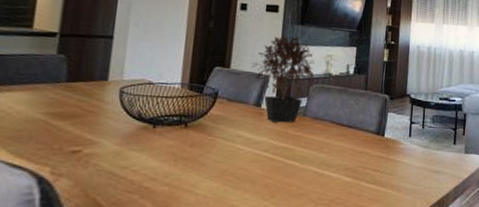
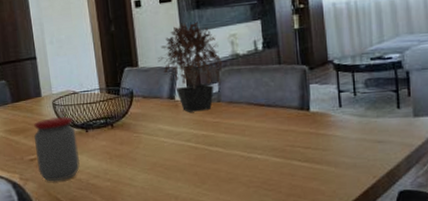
jar: none [79,105,141,181] -> present [34,116,80,182]

